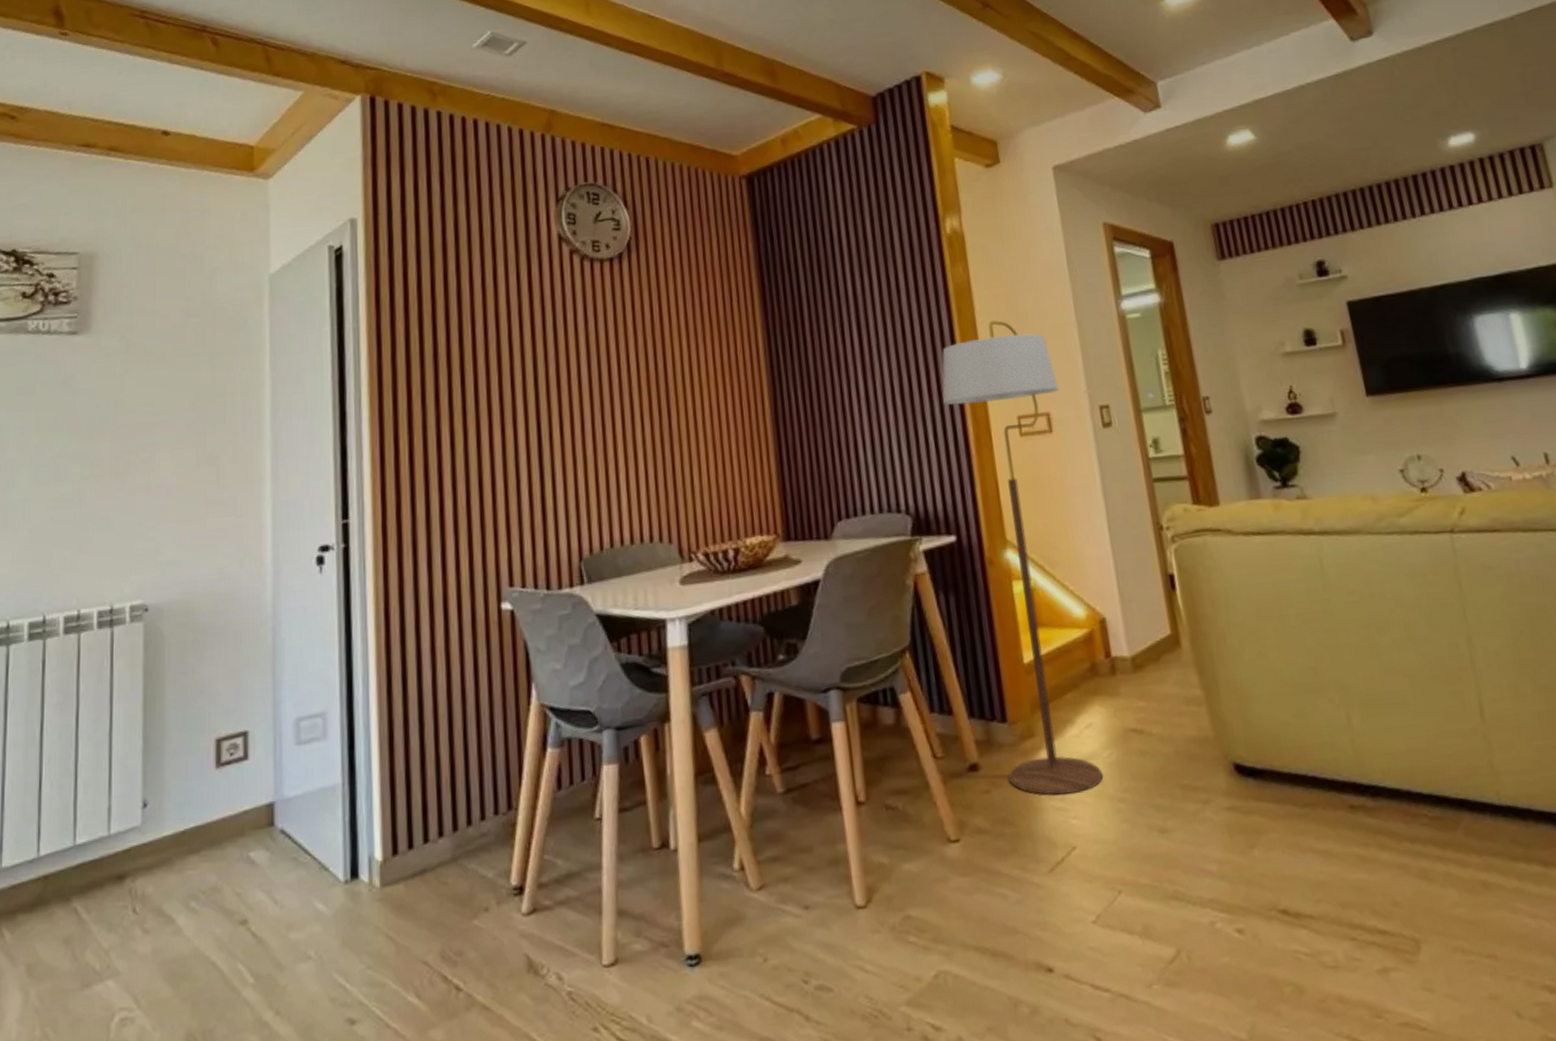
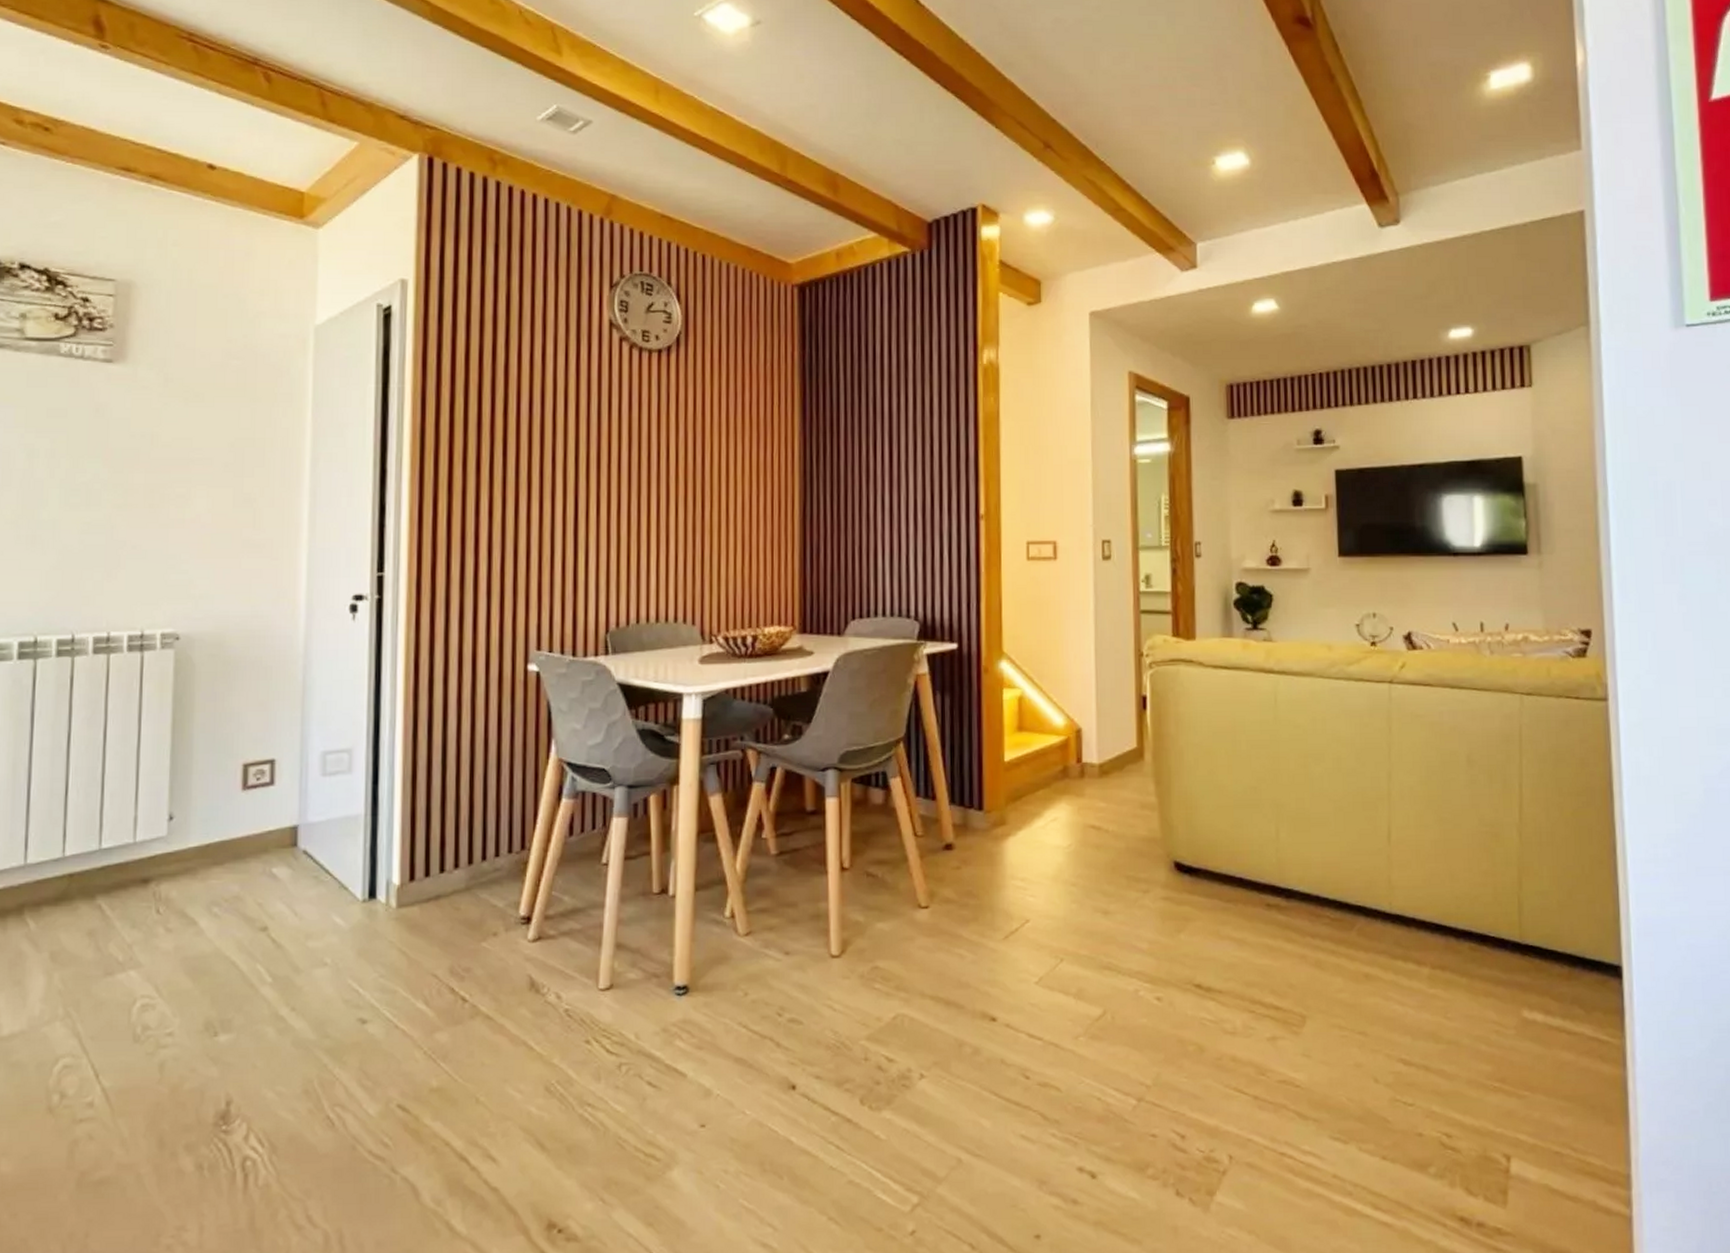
floor lamp: present [942,320,1104,796] -> none [960,451,1067,876]

